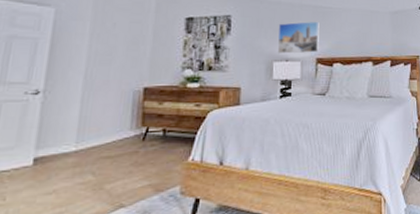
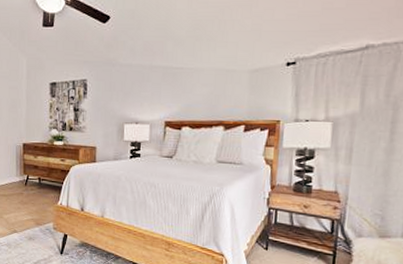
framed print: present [277,21,319,54] -> none [128,83,169,117]

